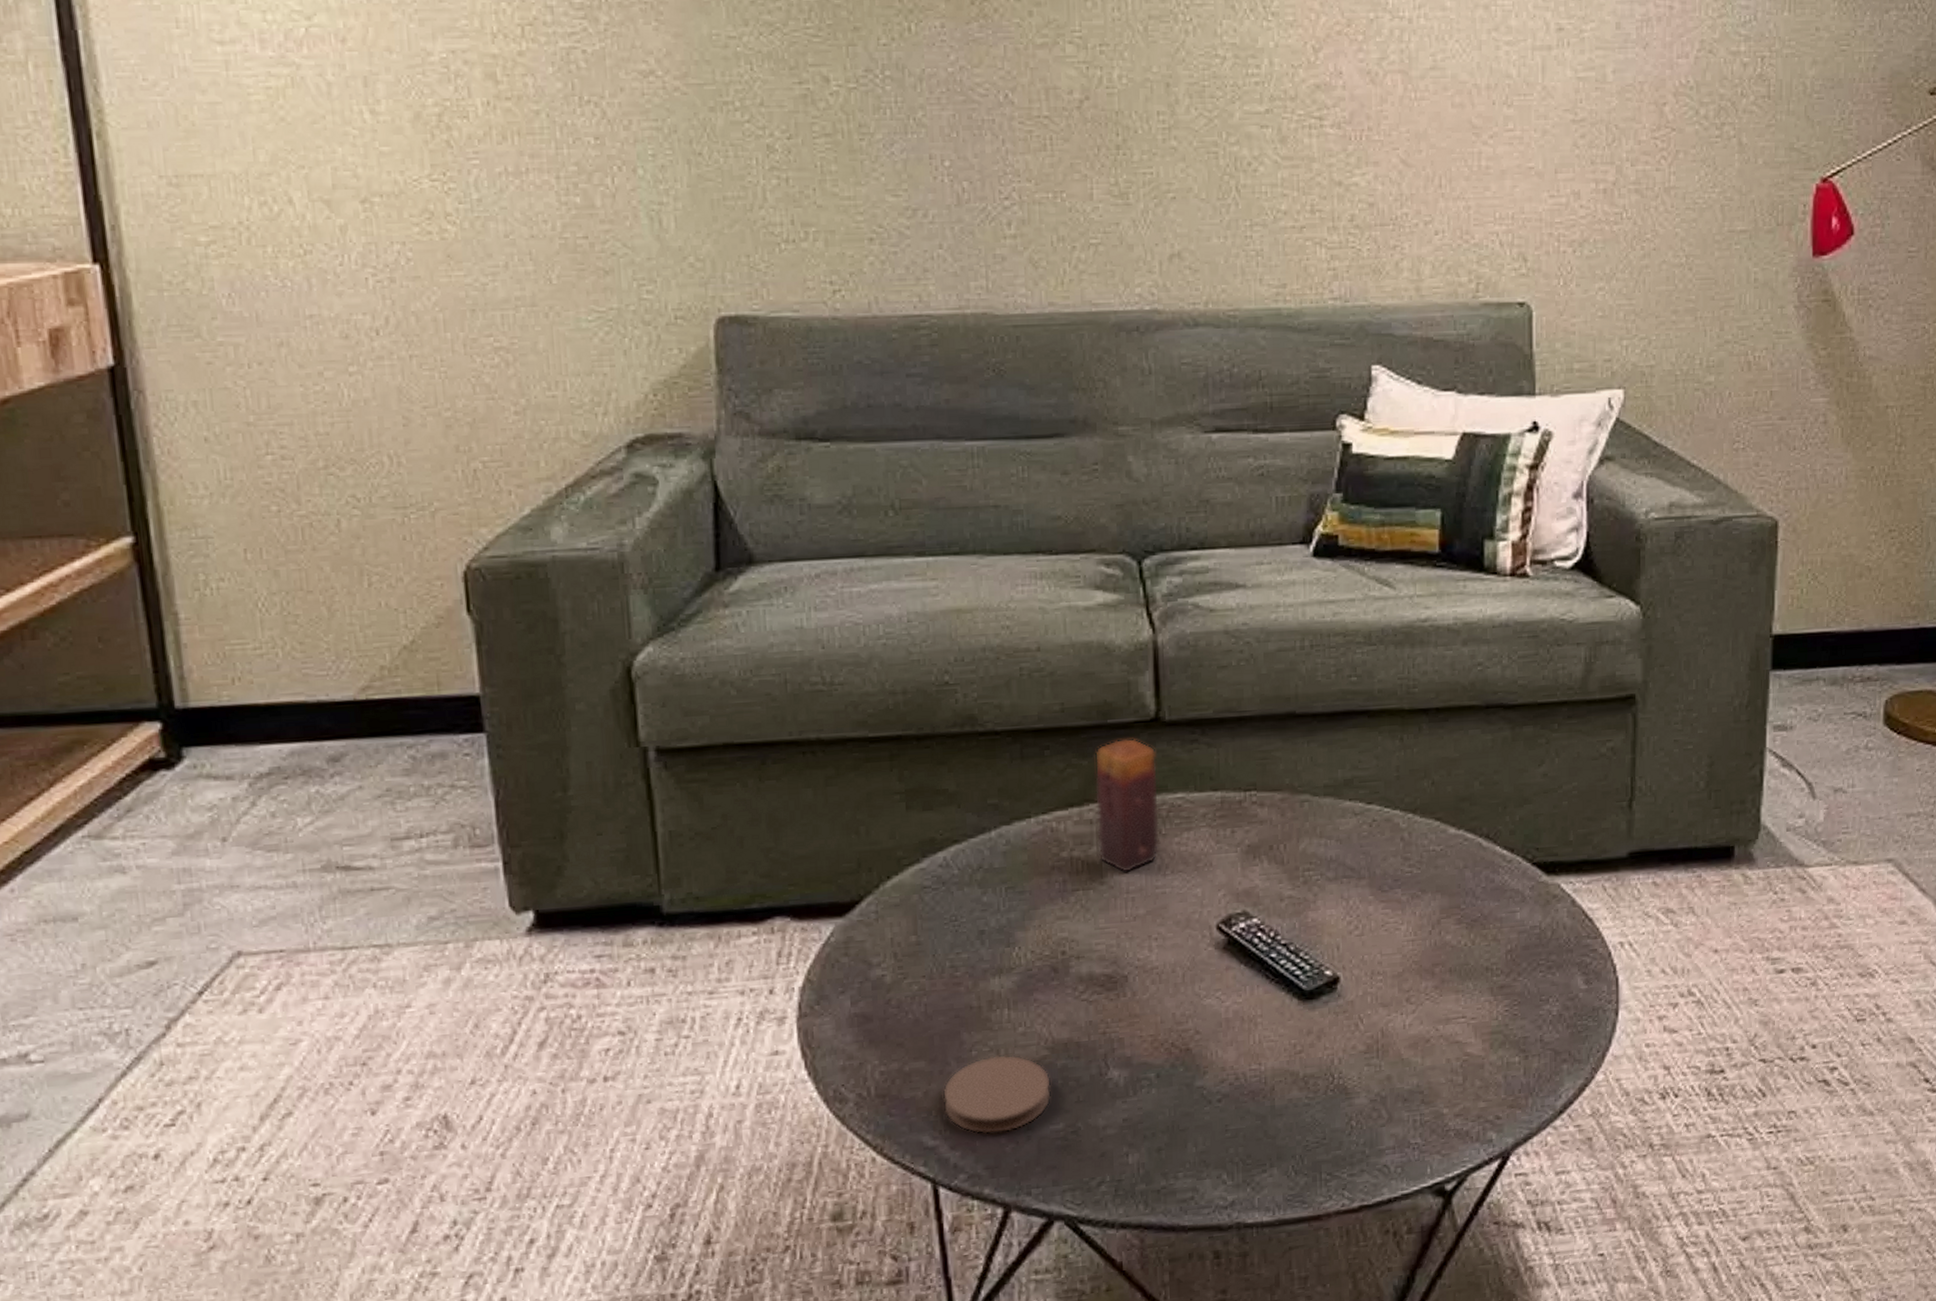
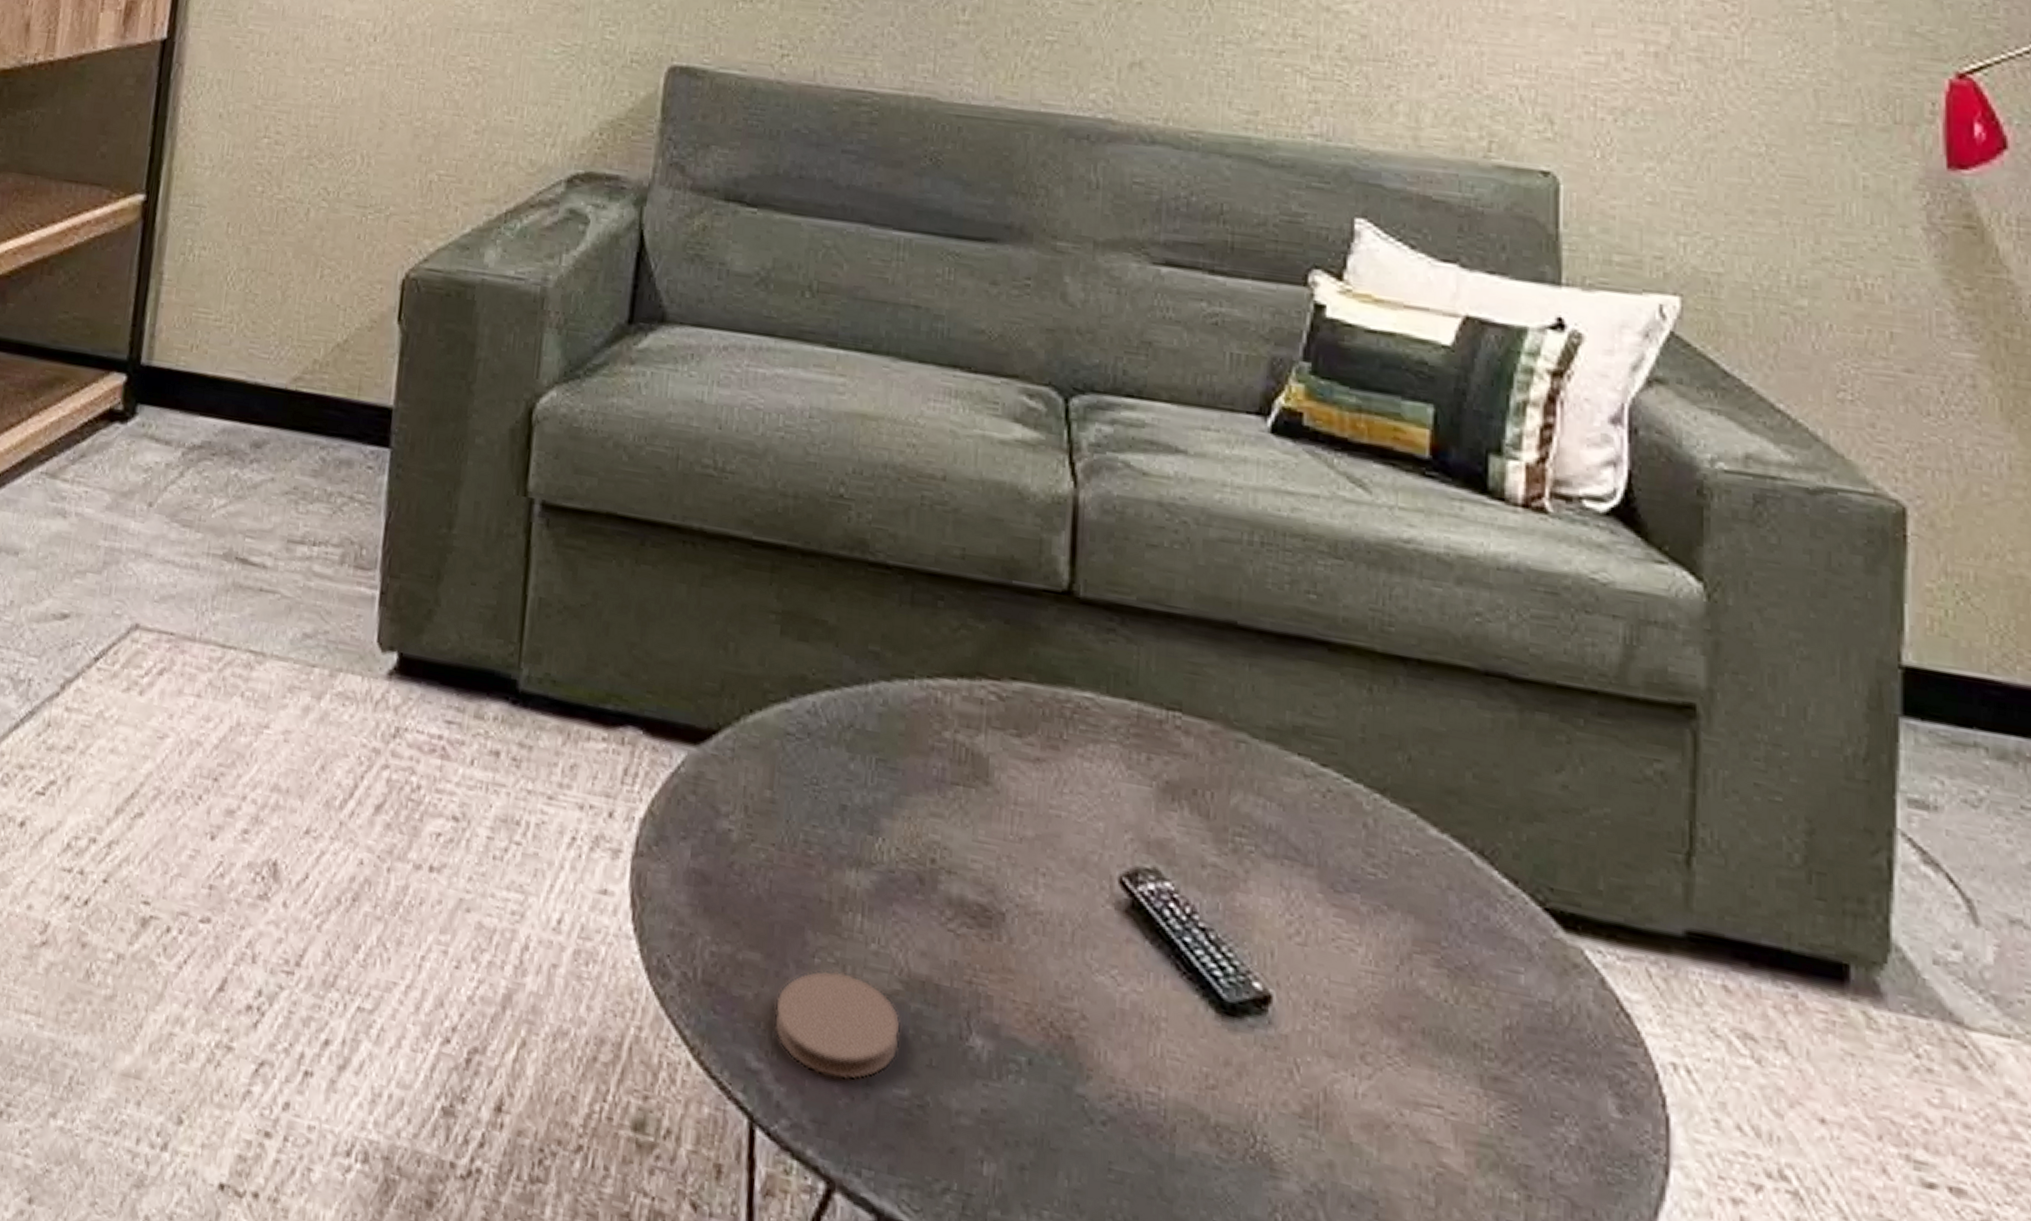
candle: present [1094,738,1160,873] -> none [985,606,1065,779]

